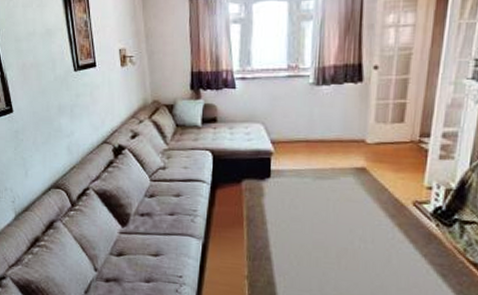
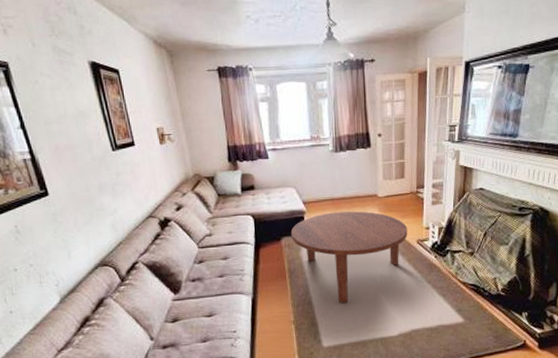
coffee table: none [253,156,402,266] -> present [290,211,408,304]

